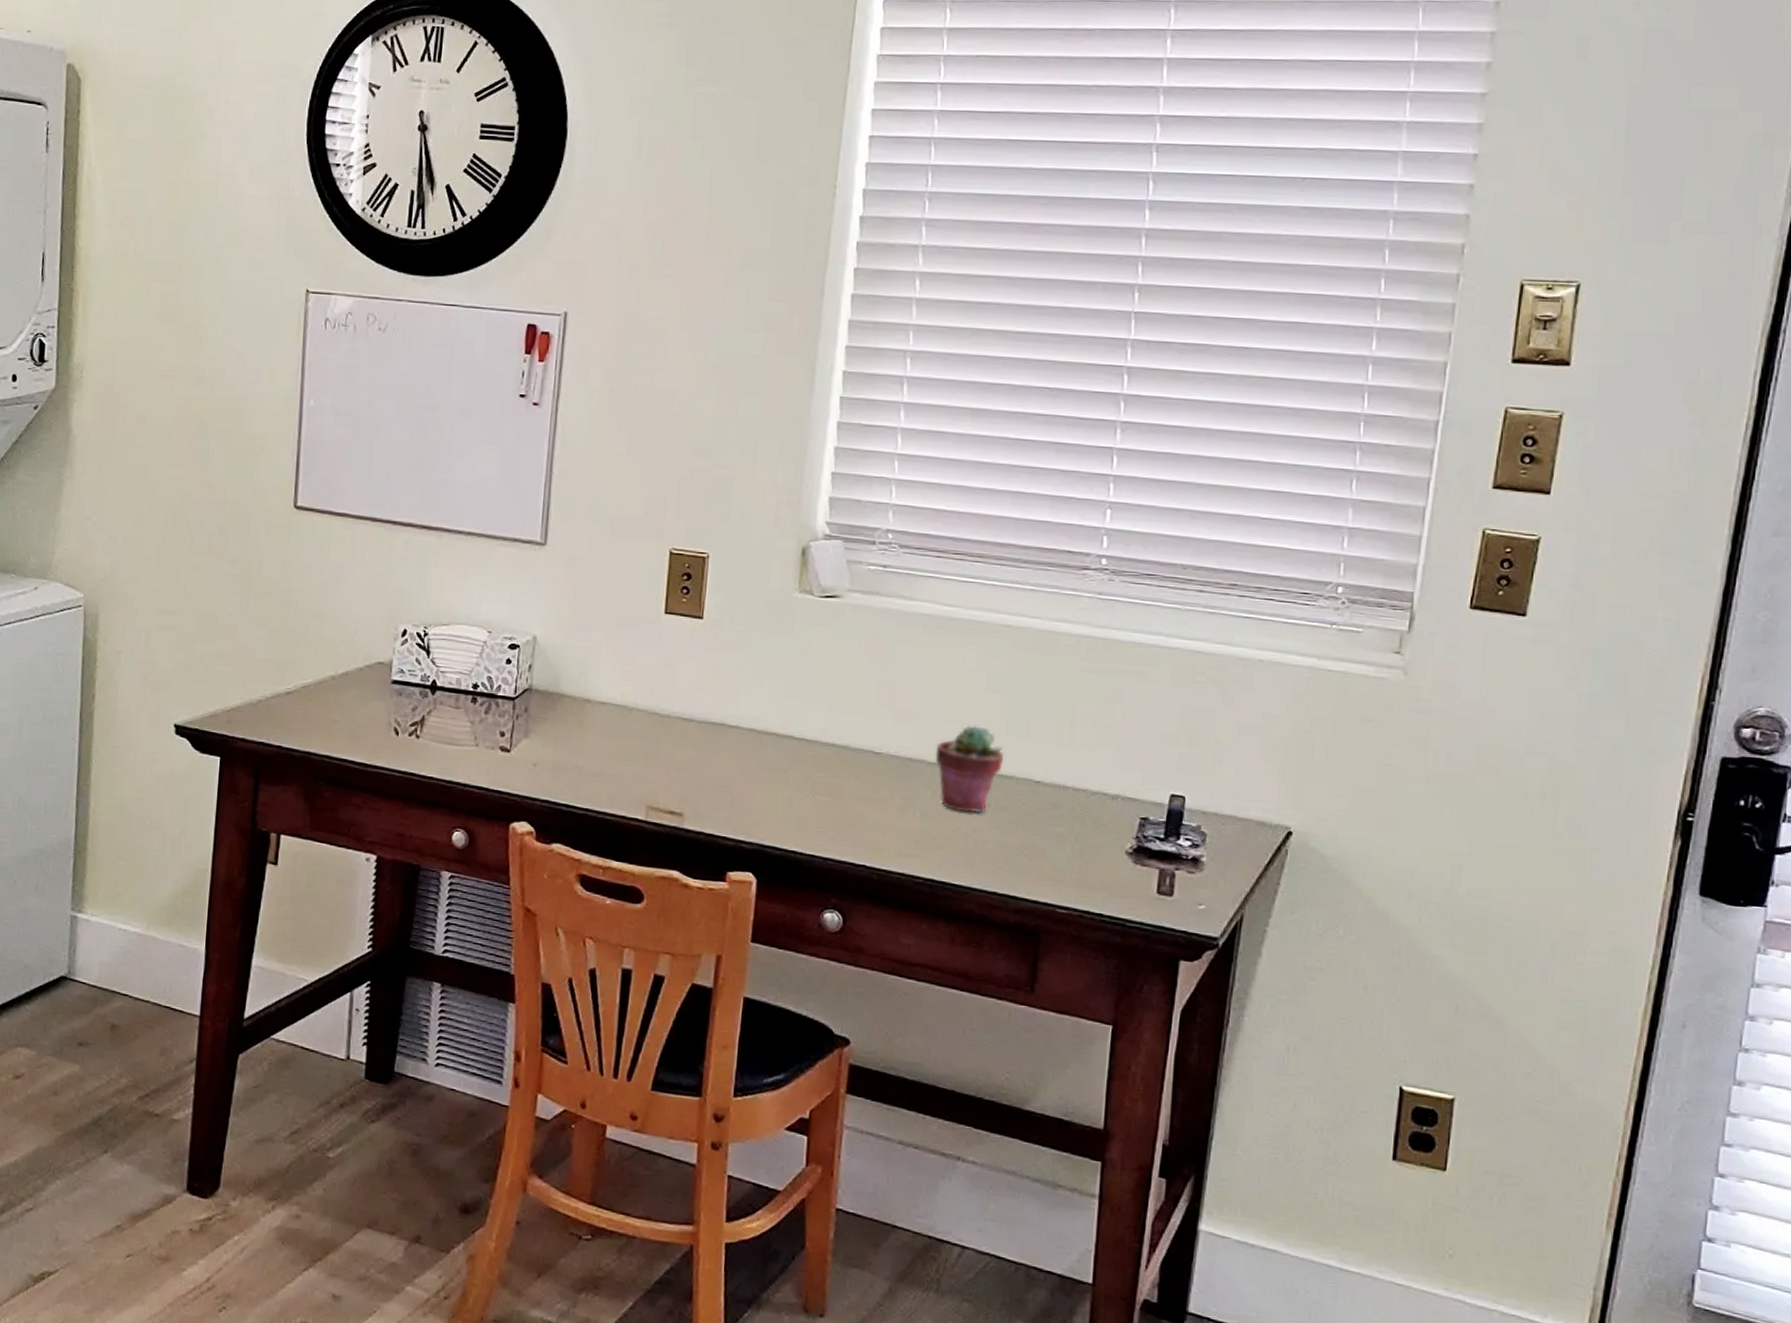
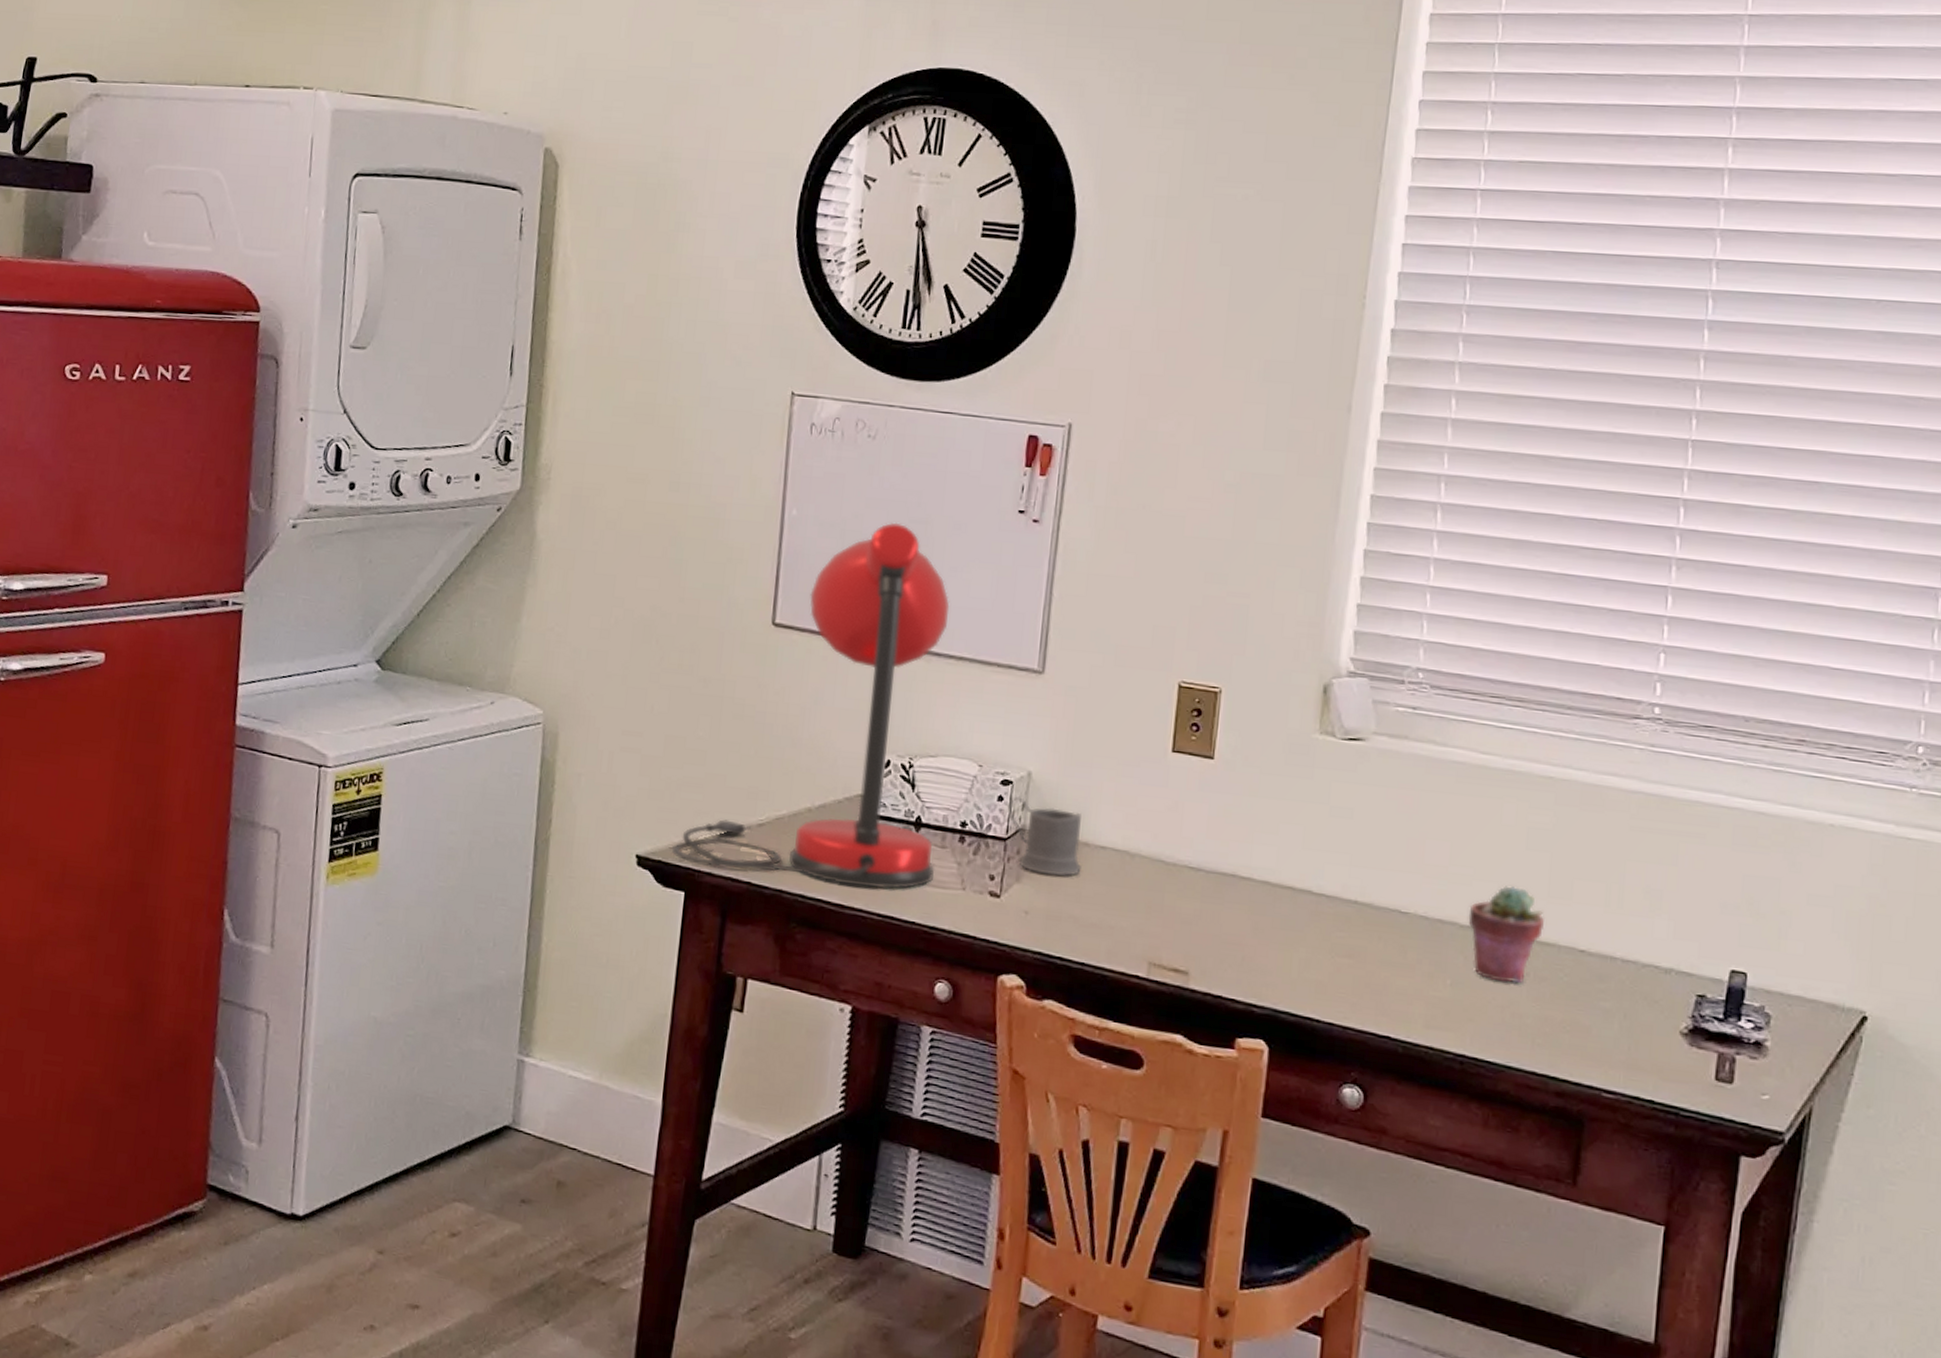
desk lamp: none [206,409,458,748] -> present [671,522,950,889]
mug: none [515,659,584,731] -> present [1007,796,1081,877]

